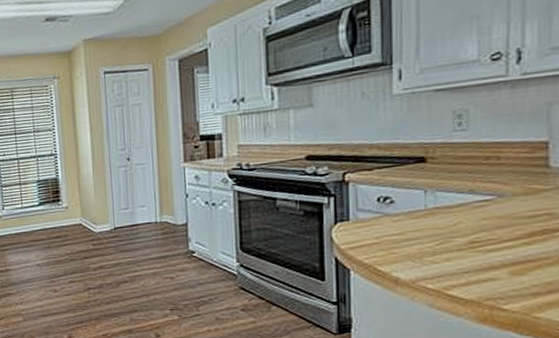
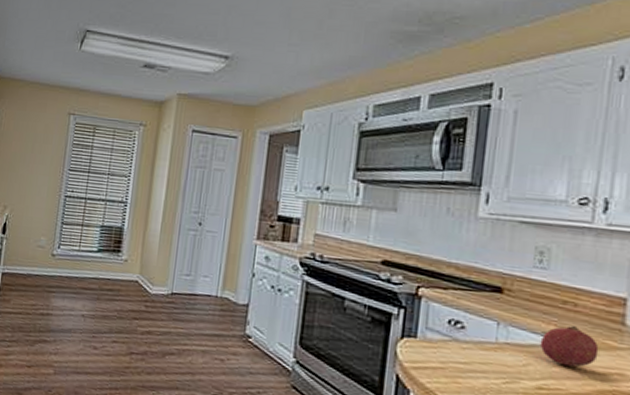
fruit: none [468,178,526,217] -> present [539,326,599,368]

